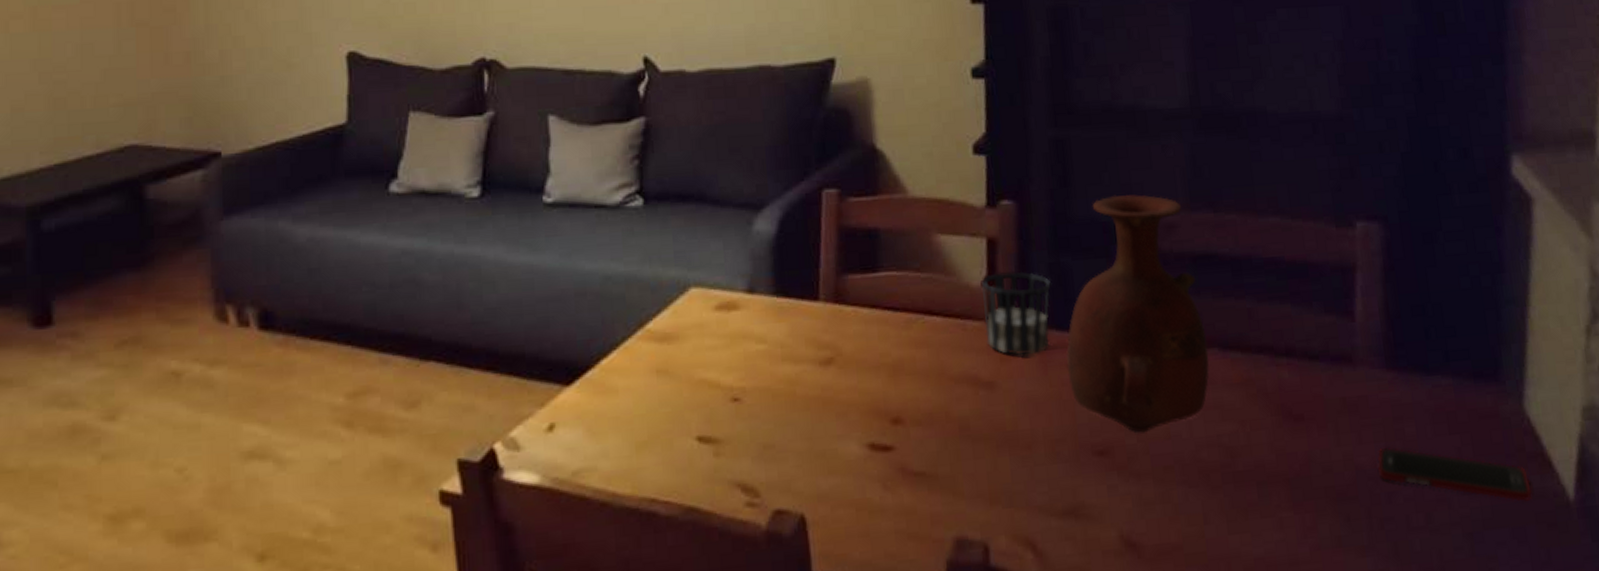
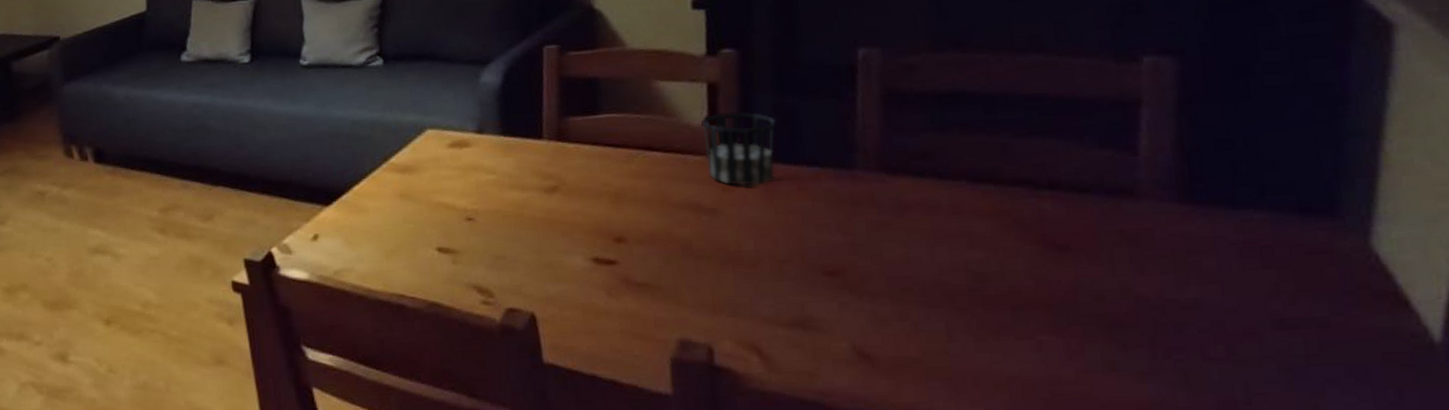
vase: present [1066,195,1209,433] -> none [793,39,955,257]
cell phone: present [1378,448,1532,501] -> none [1165,280,1379,340]

